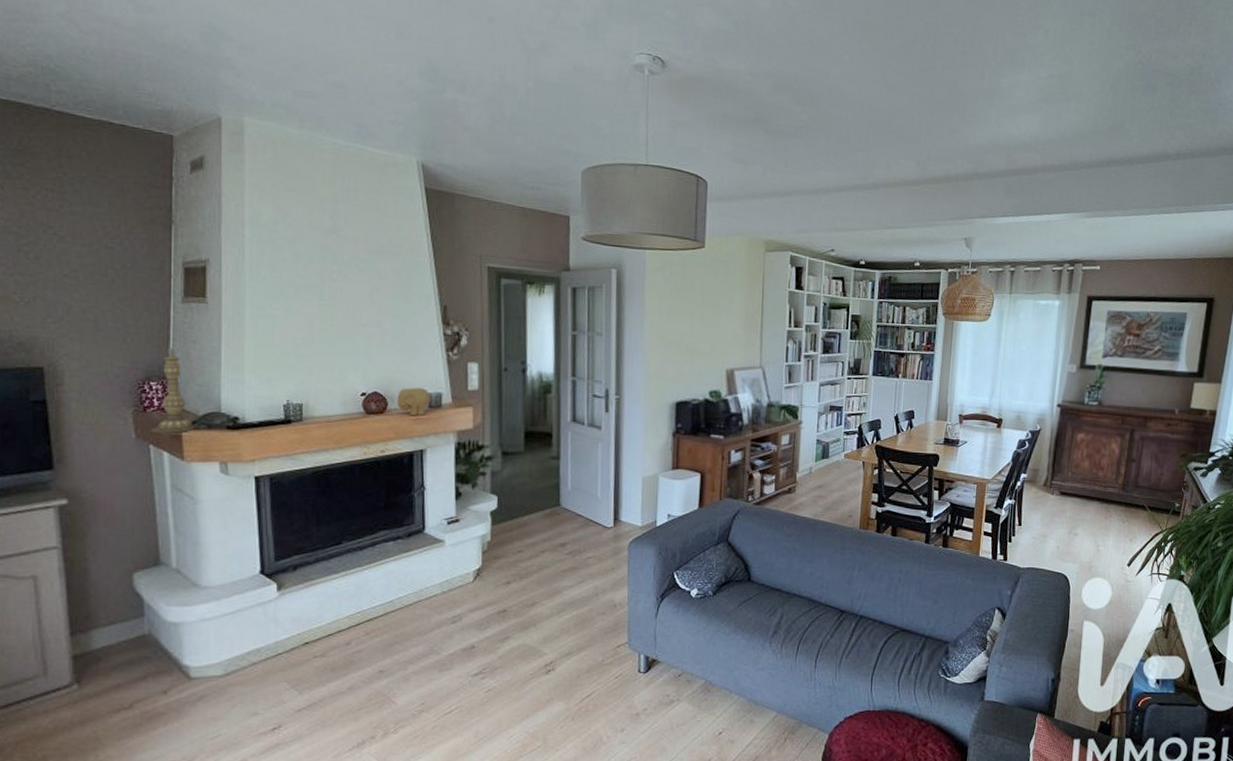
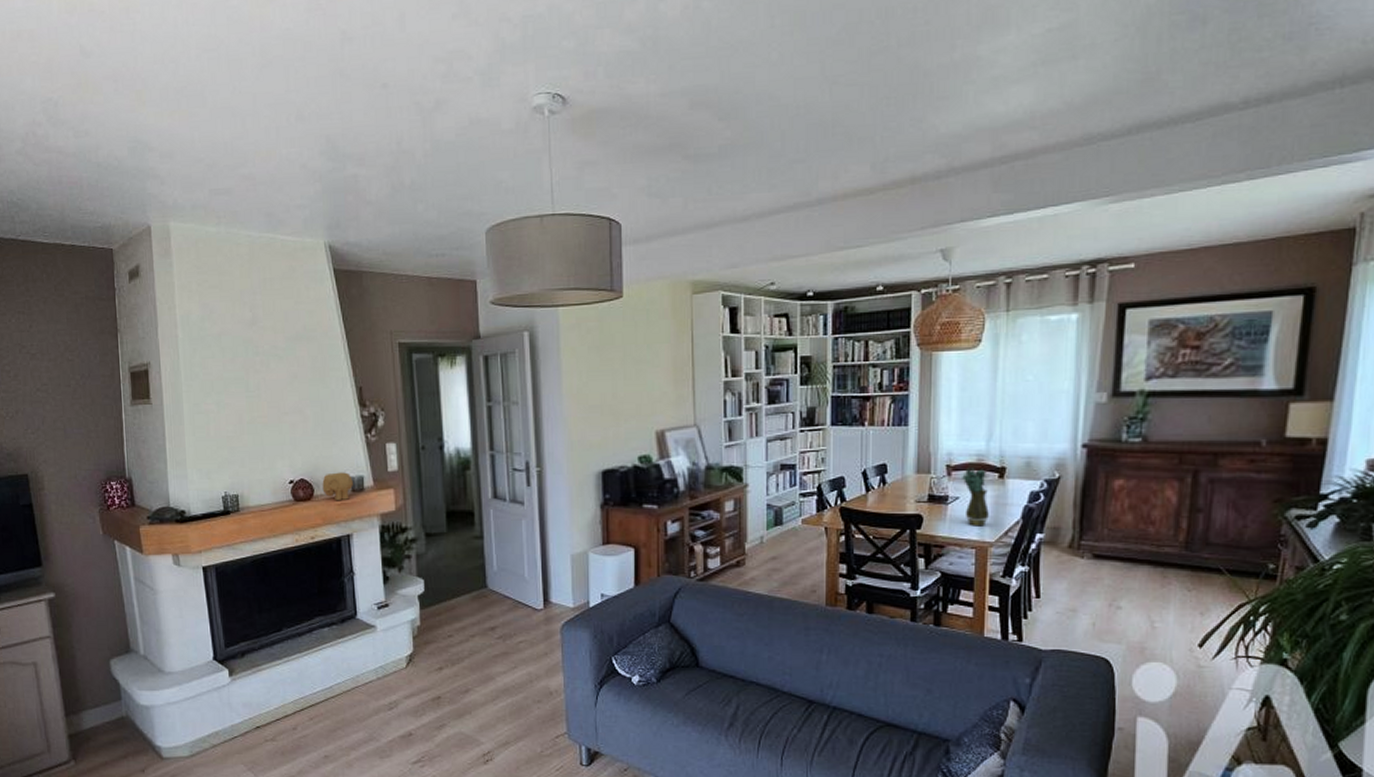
candlestick: present [149,347,199,433] -> none [113,448,153,529]
vase: none [970,416,988,466] -> present [962,466,989,526]

